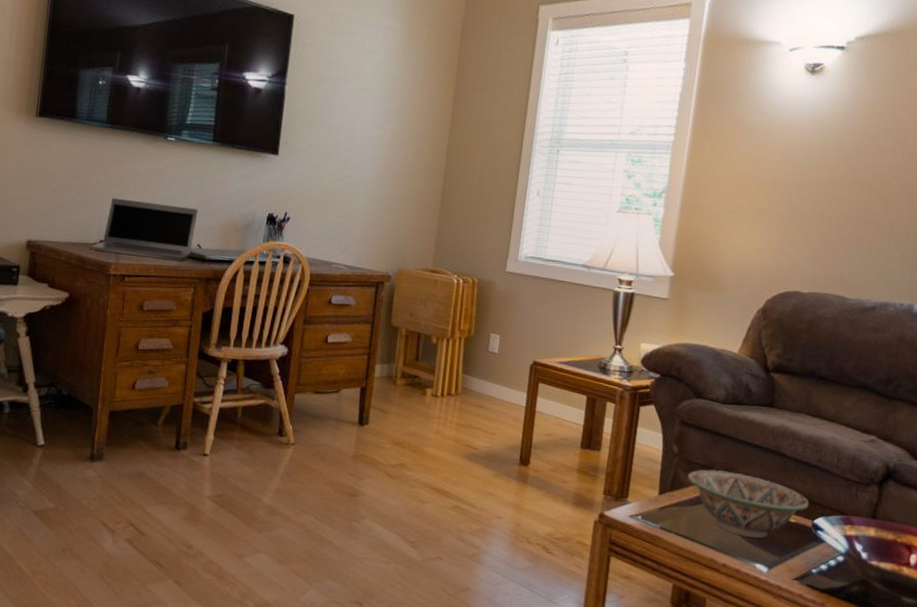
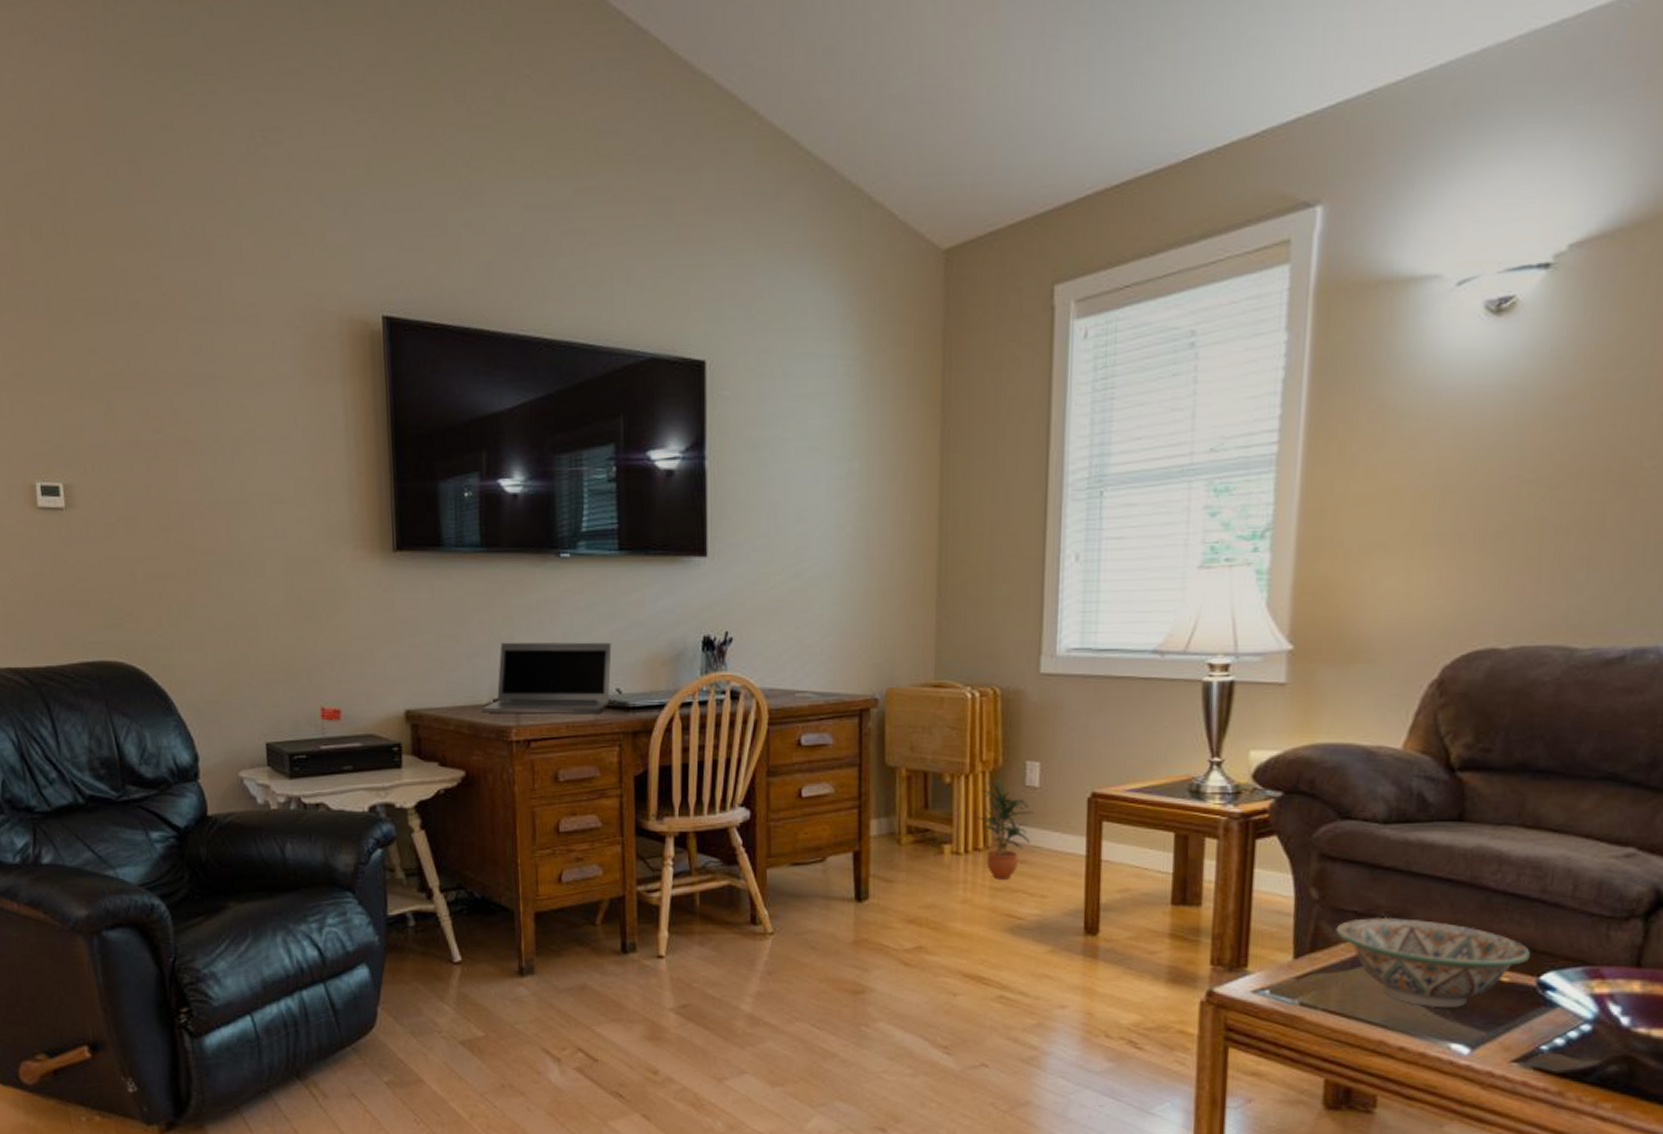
potted plant: none [452,344,493,419] -> present [976,779,1035,879]

